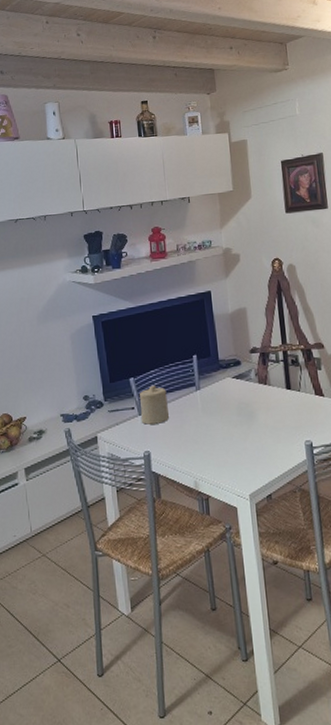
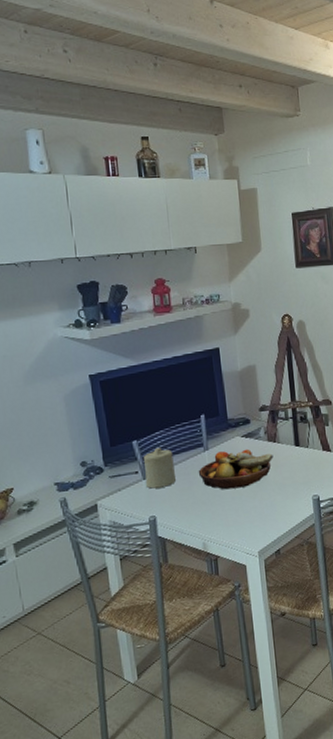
fruit bowl: none [190,390,264,430] -> present [198,449,274,490]

